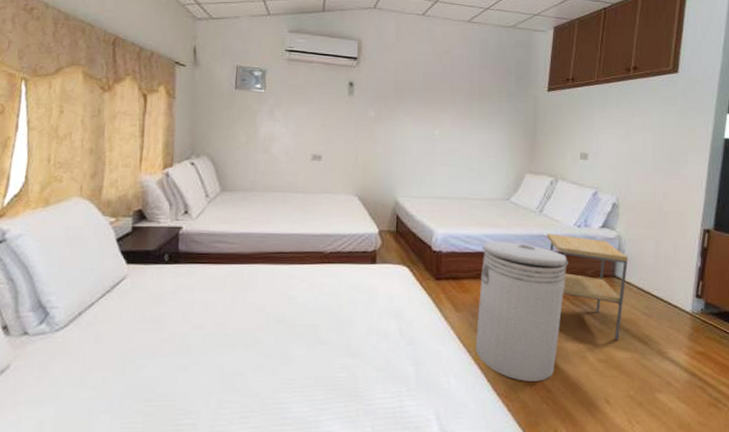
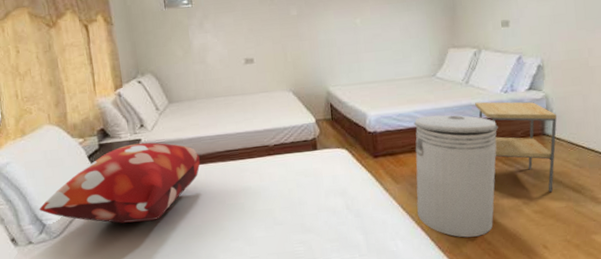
decorative pillow: none [45,231,245,324] -> present [39,142,200,223]

